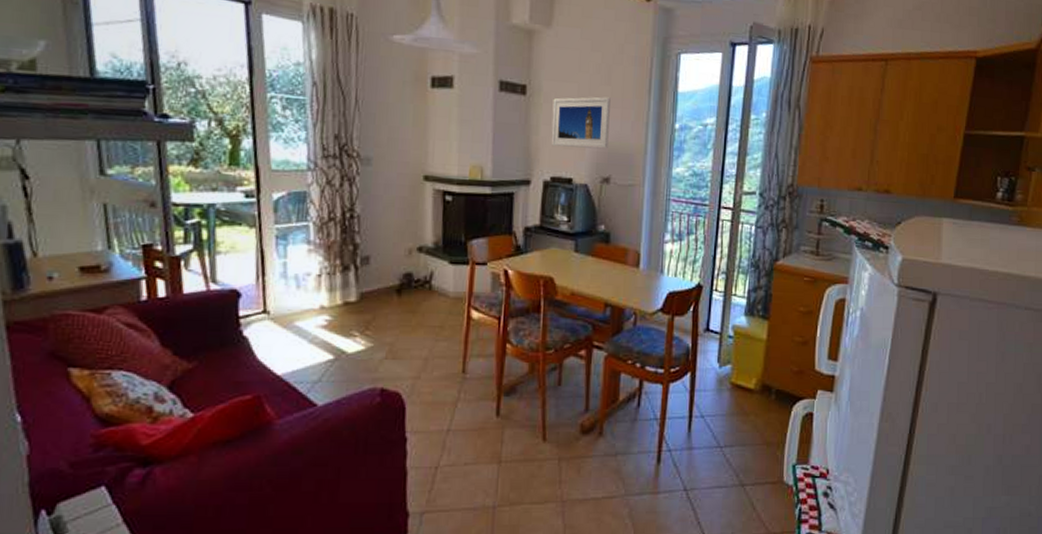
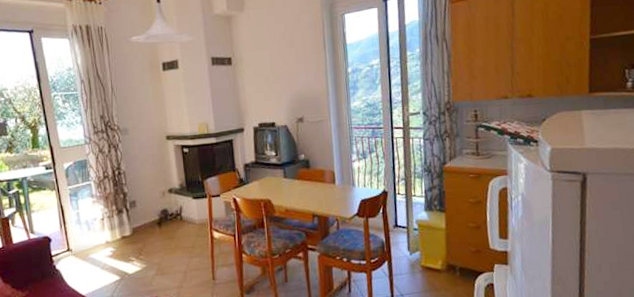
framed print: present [551,96,611,149] -> none [252,56,299,100]

